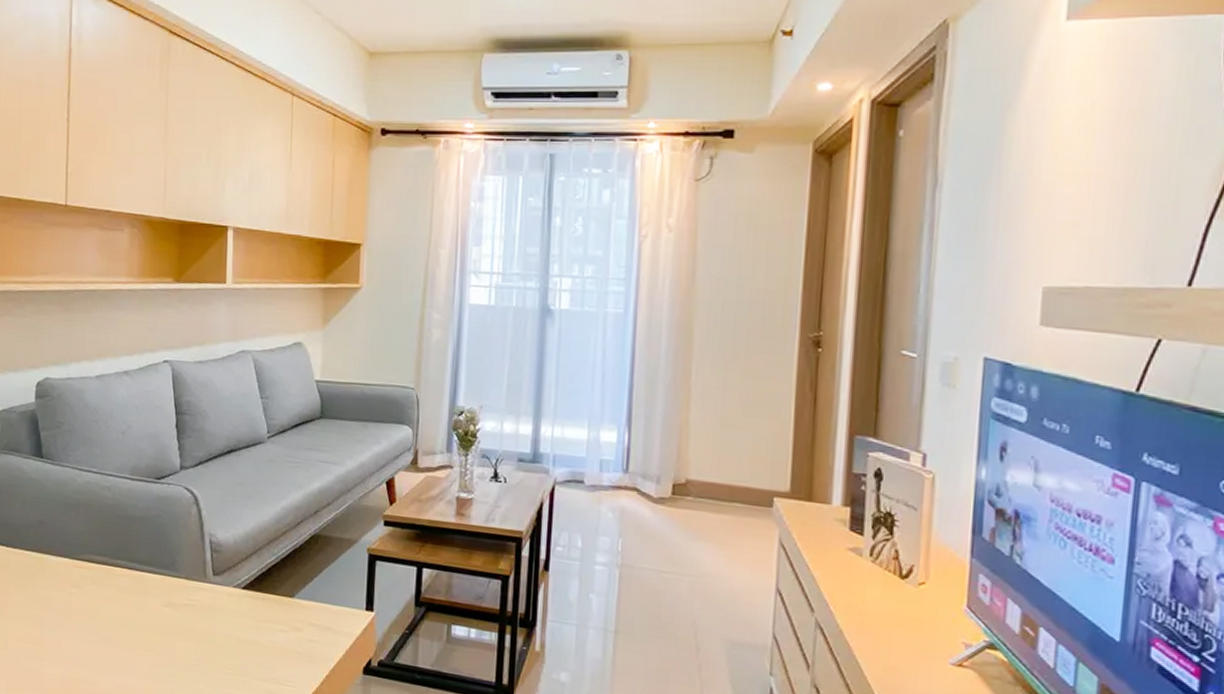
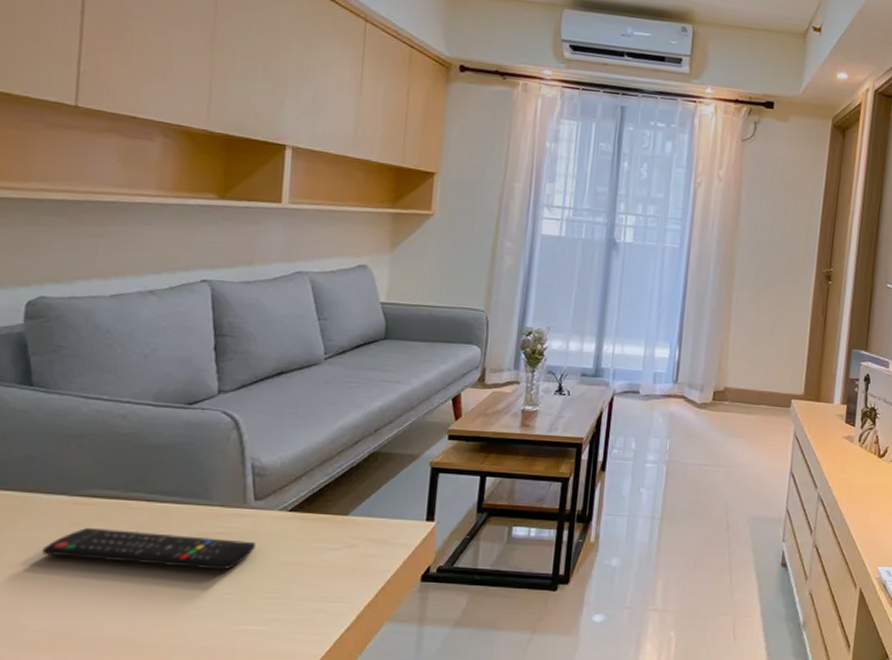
remote control: none [54,589,215,642] -> present [42,527,255,570]

